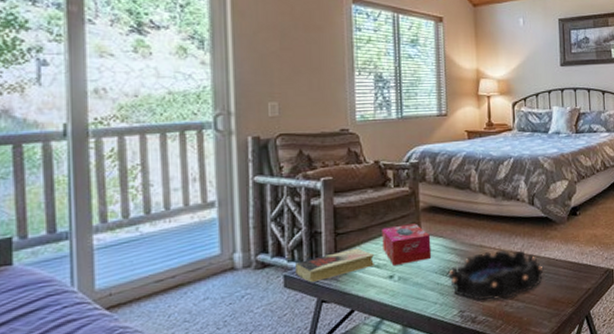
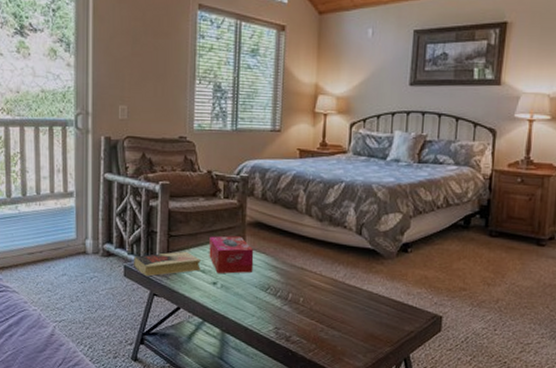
decorative bowl: present [448,250,544,301] -> none [267,275,364,325]

